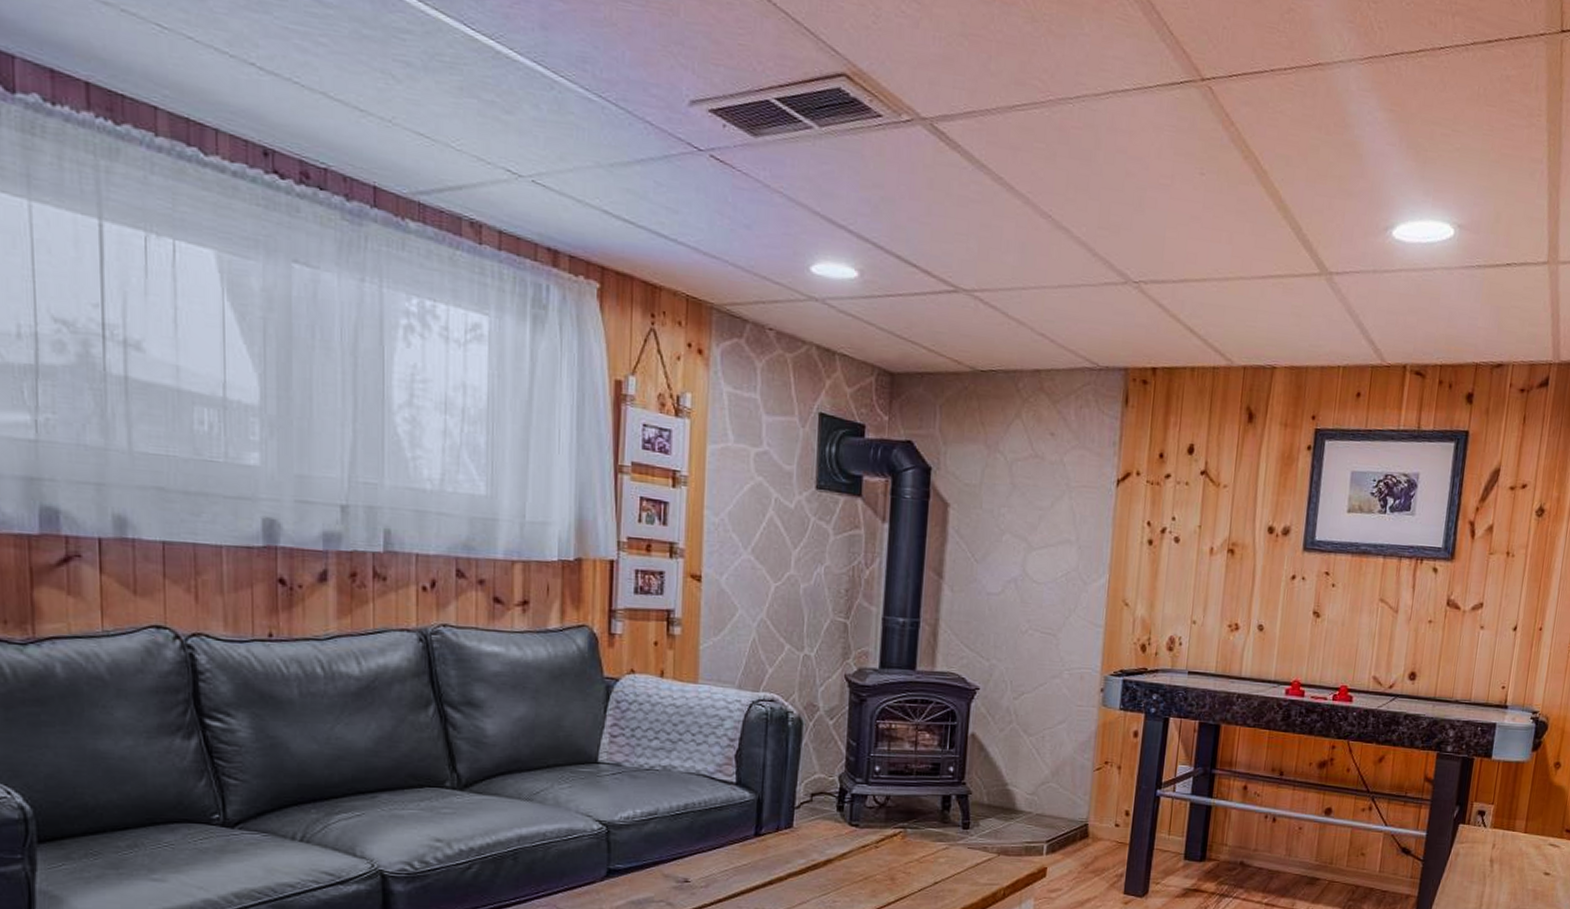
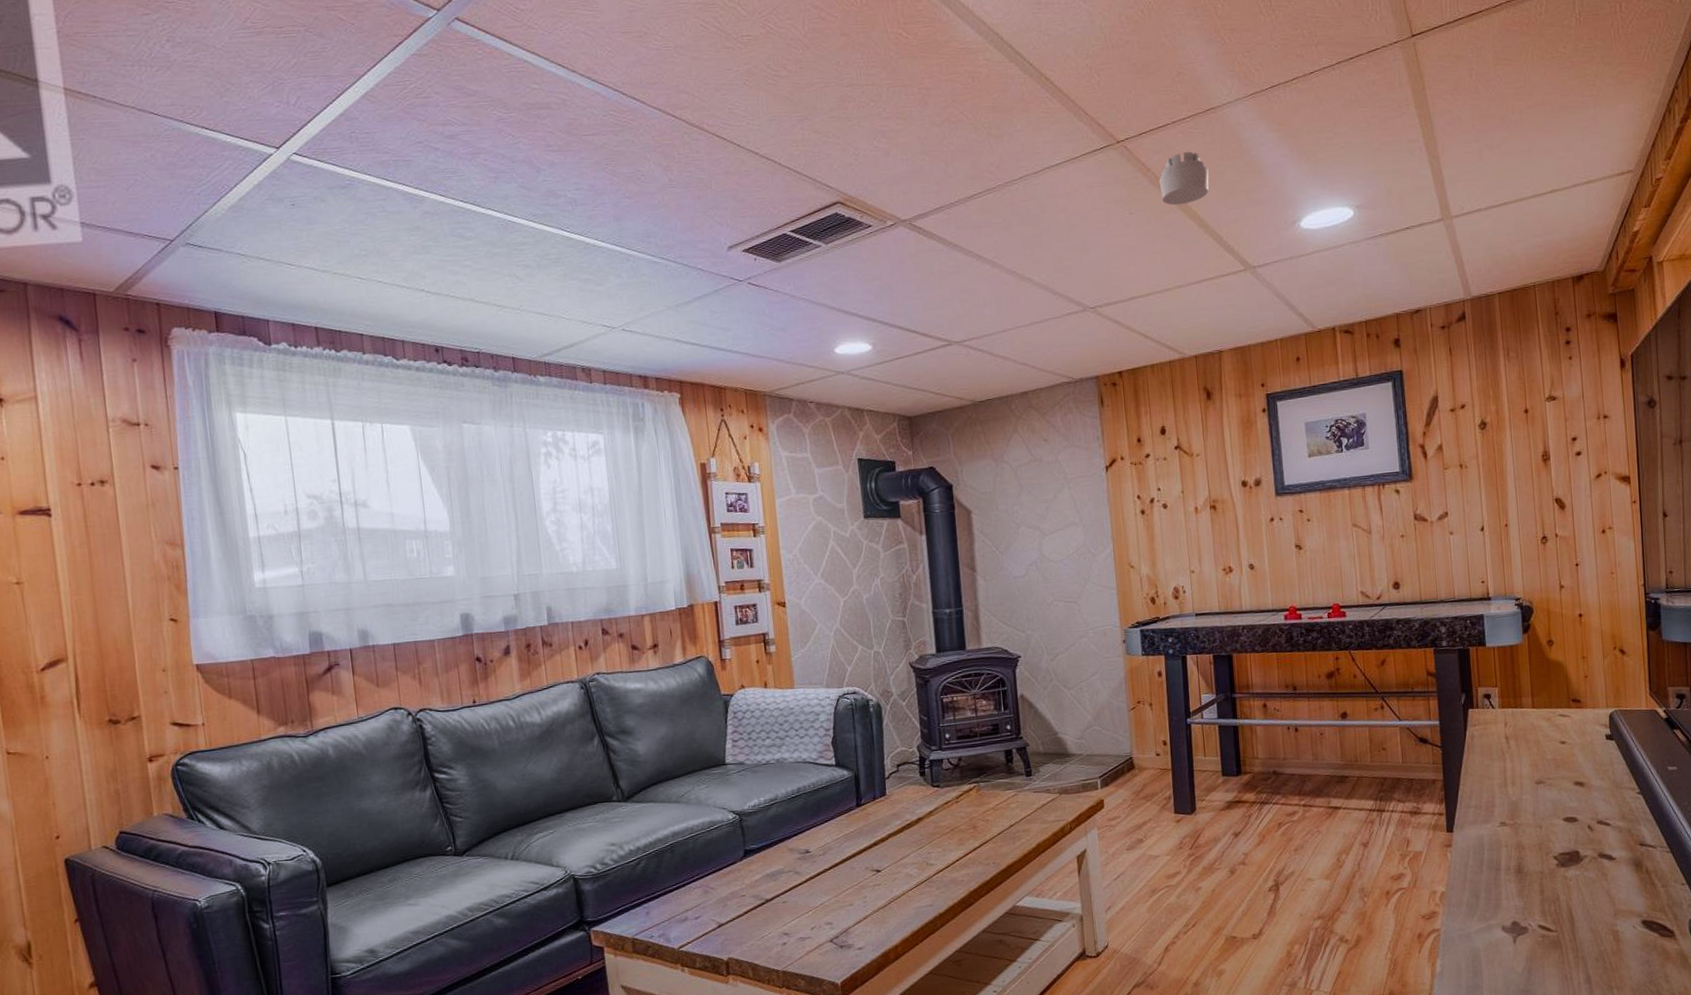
smoke detector: none [1241,111,1302,178] -> present [1159,151,1209,206]

